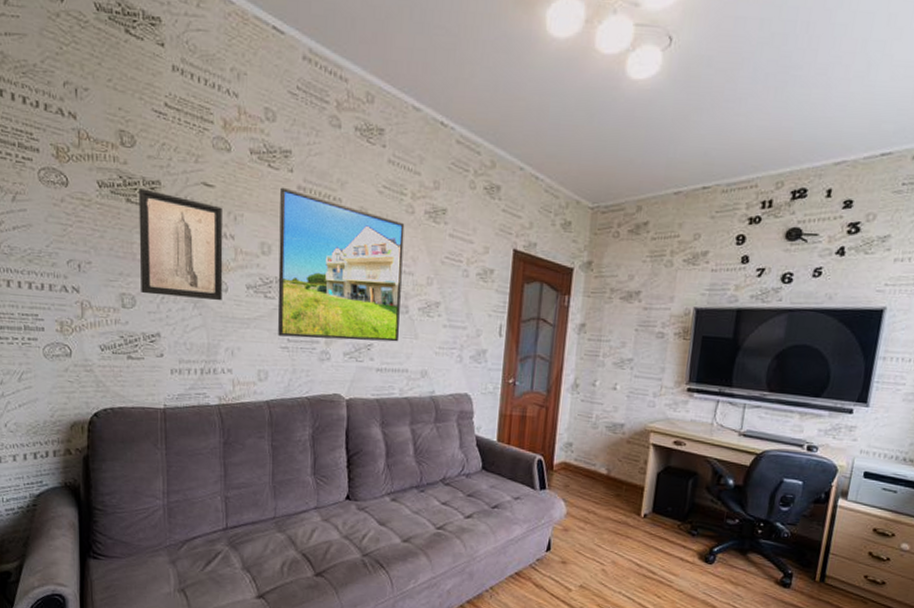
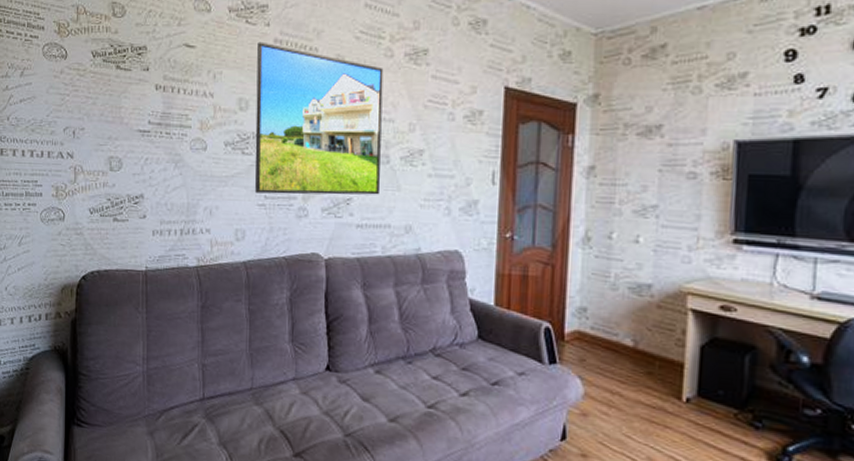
wall art: present [138,189,223,301] -> none [126,55,203,160]

